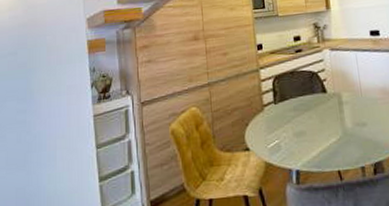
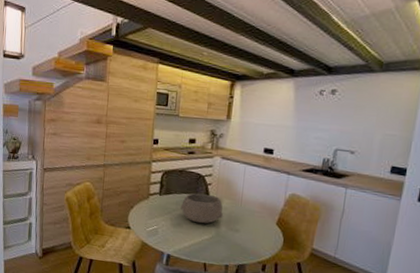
bowl: none [299,91,346,126] -> present [180,193,223,224]

